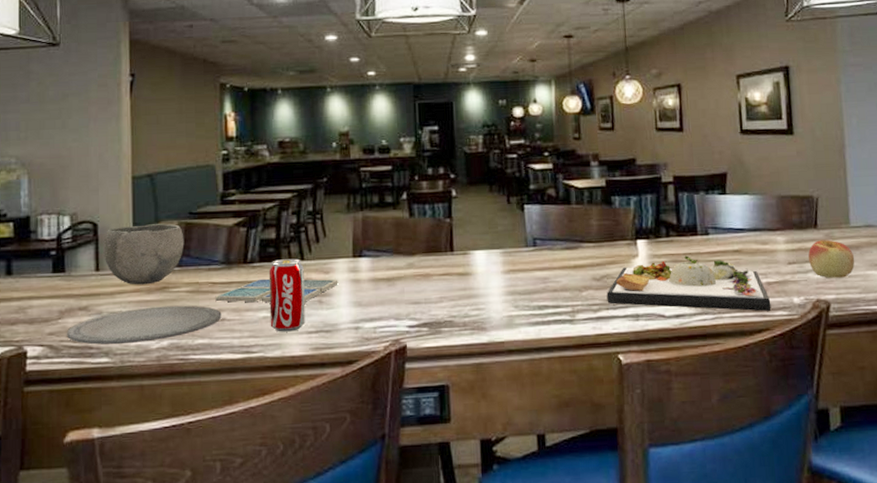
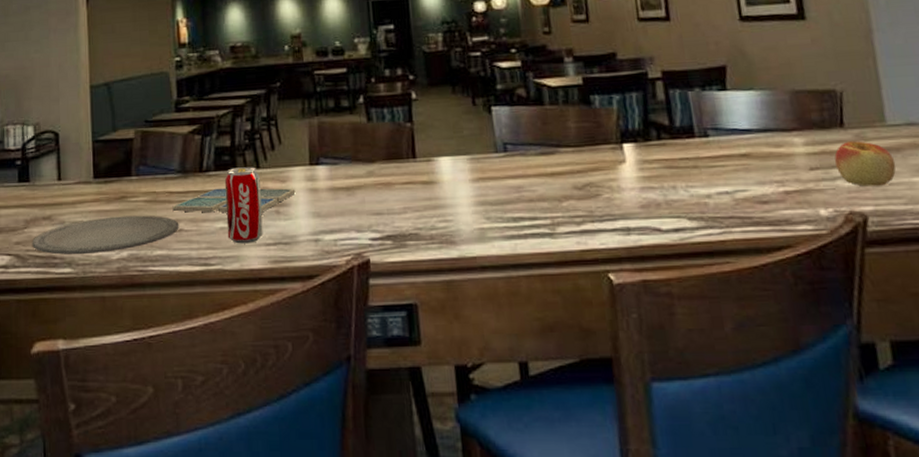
bowl: present [103,223,184,285] -> none [64,132,141,195]
dinner plate: present [606,255,771,311] -> none [591,161,792,225]

